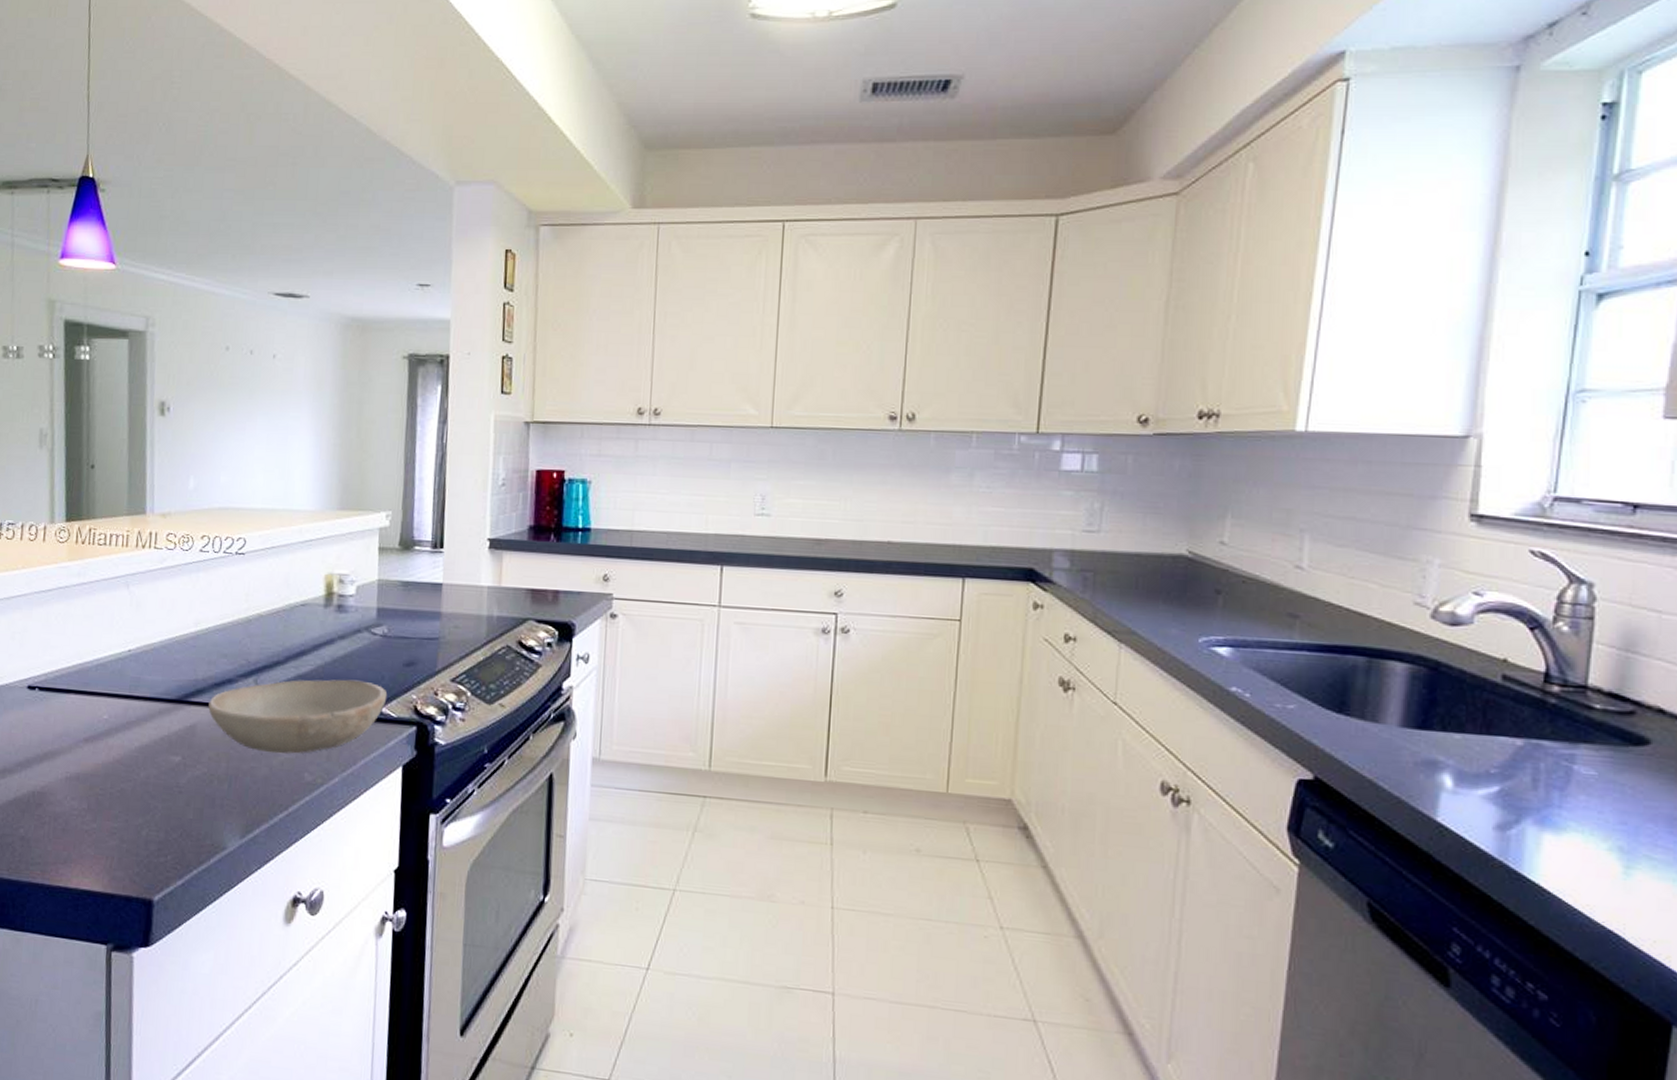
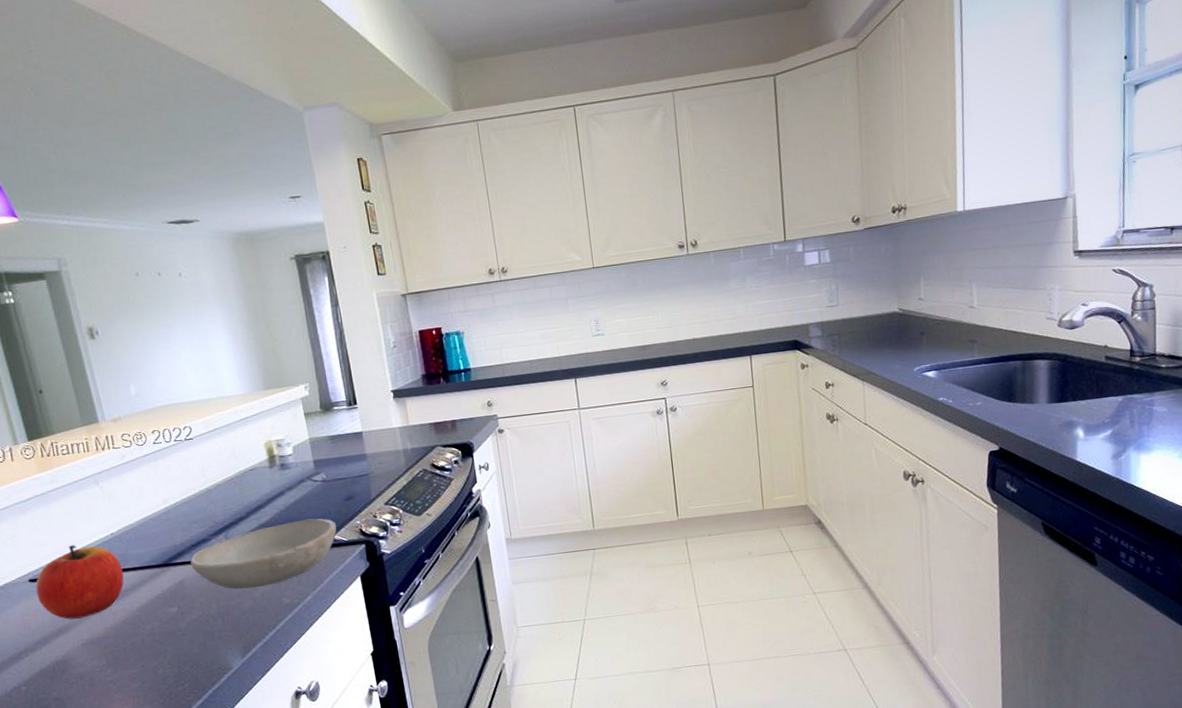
apple: none [31,654,132,746] -> present [35,544,124,620]

